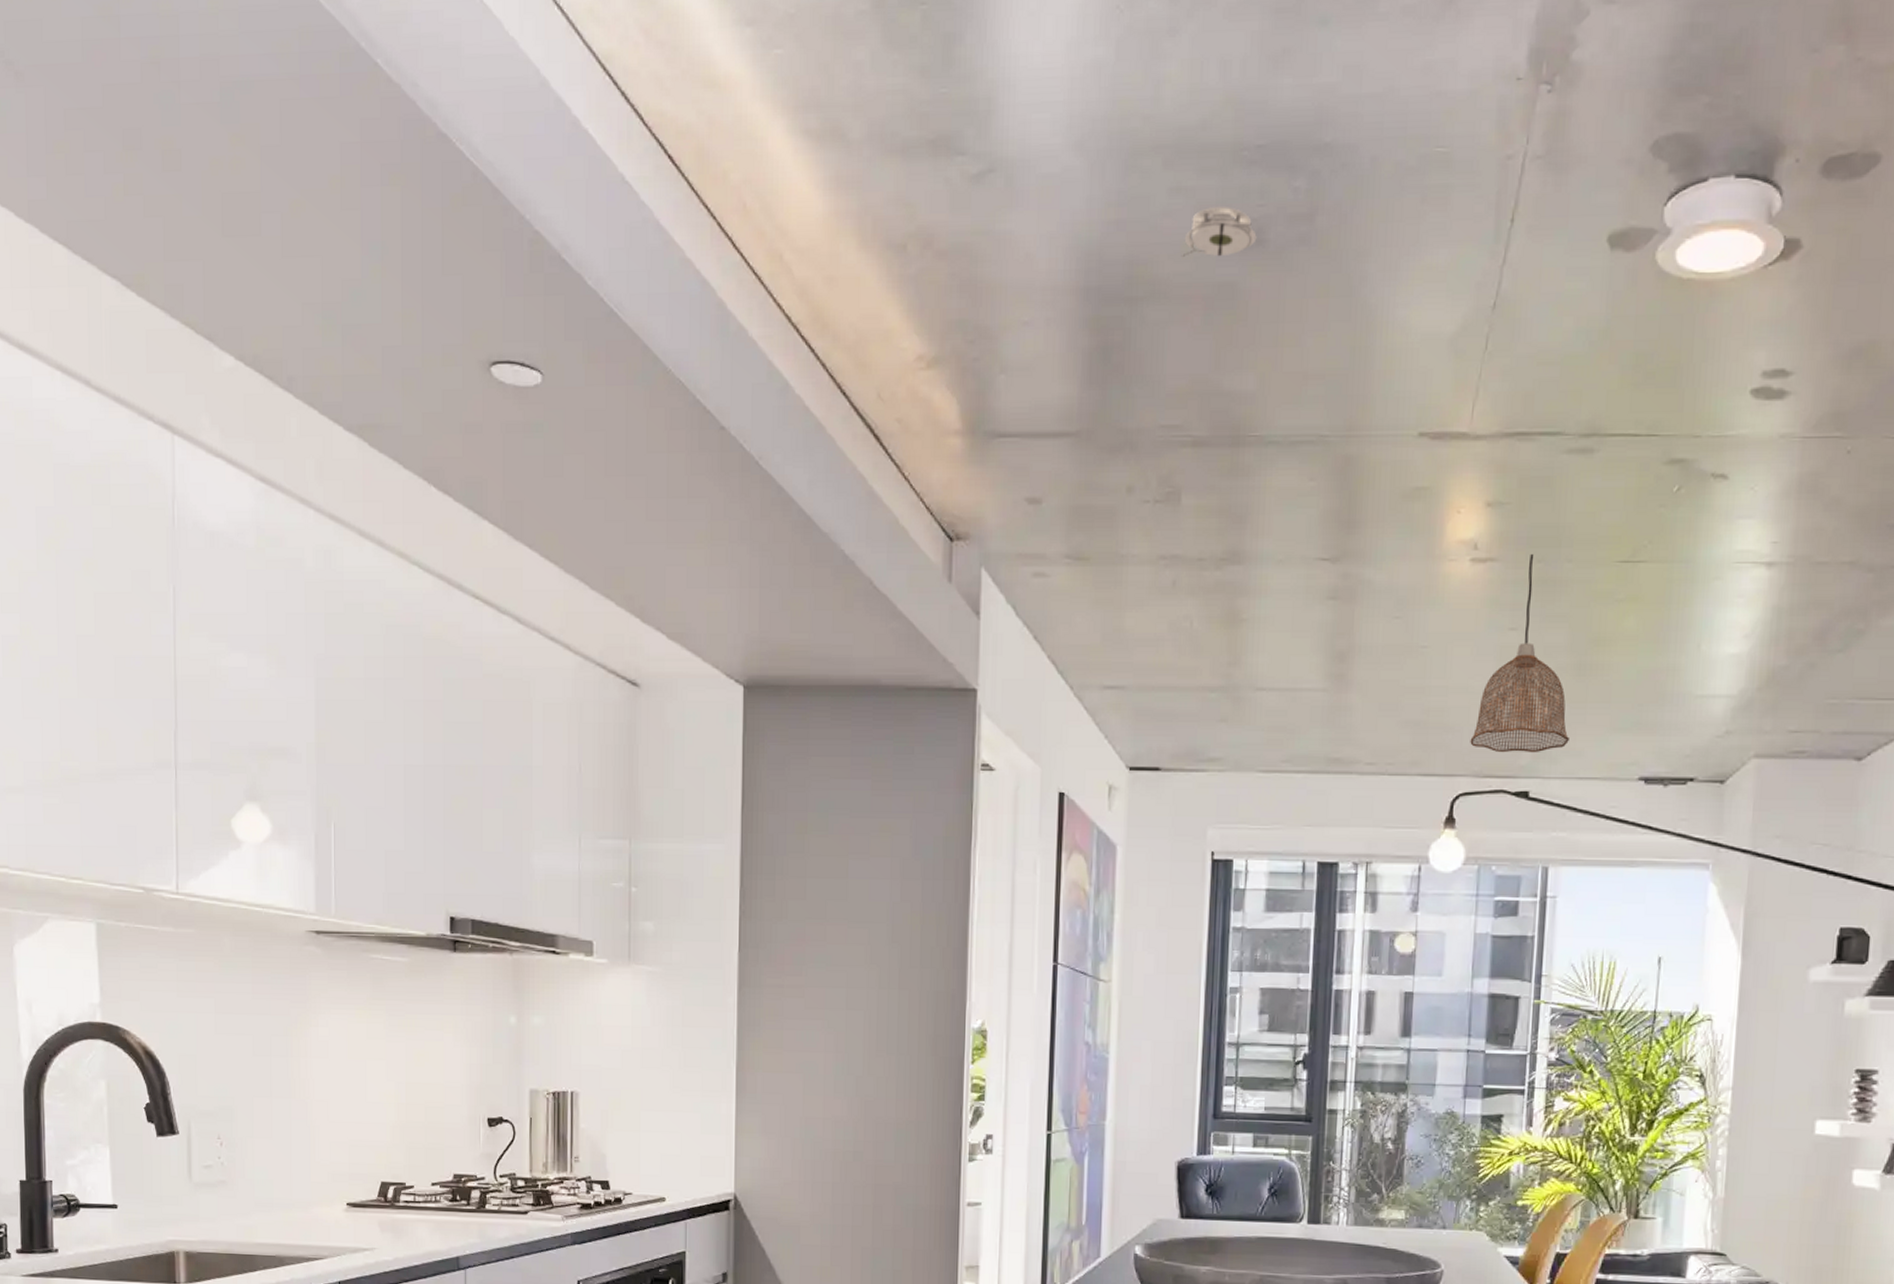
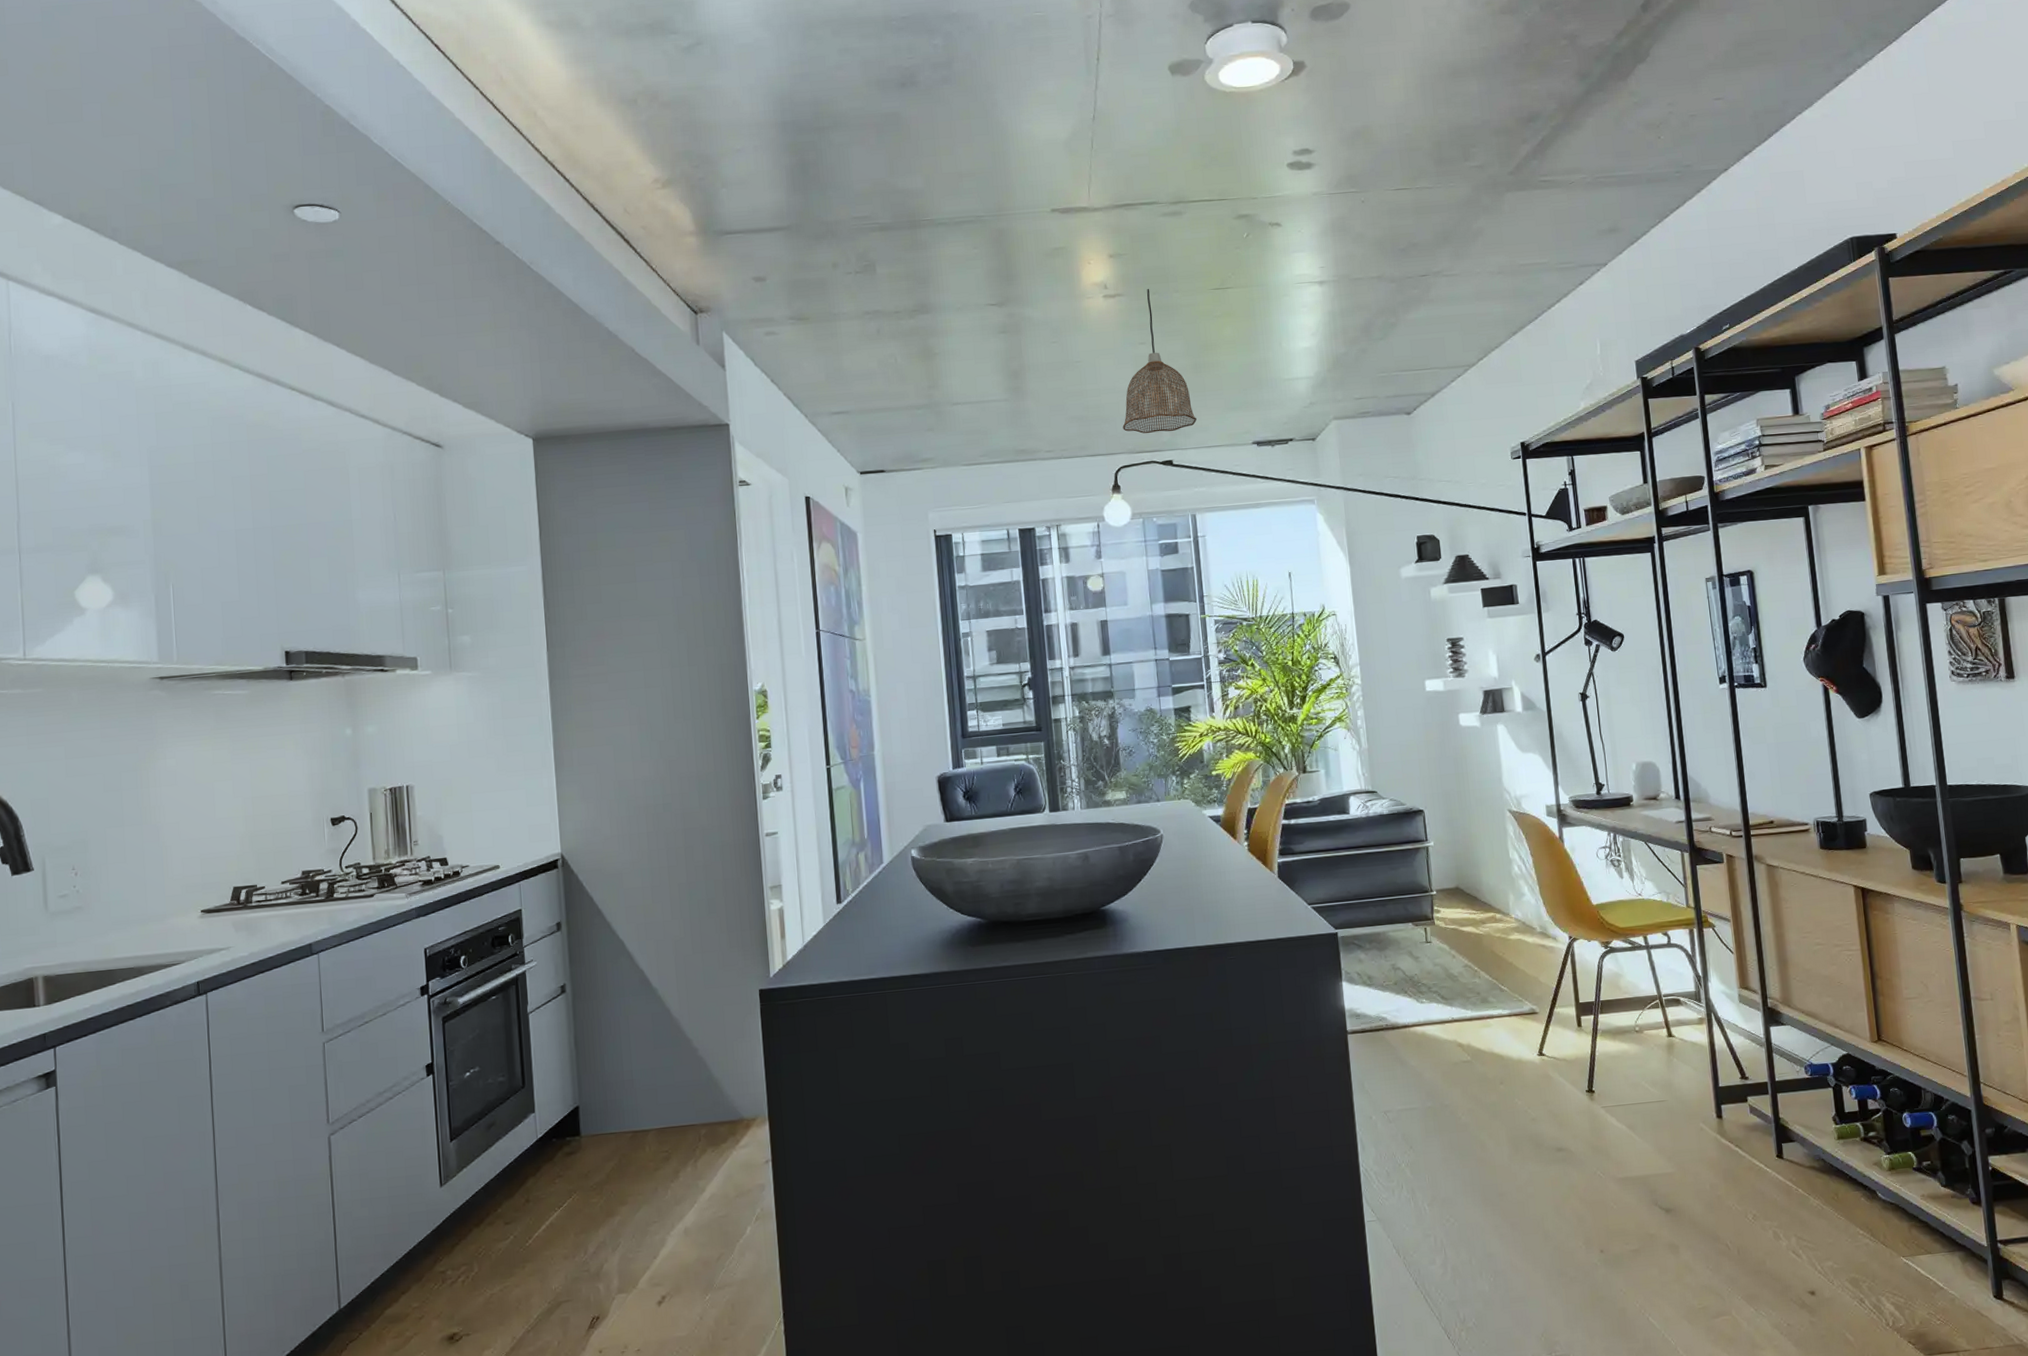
smoke detector: present [1181,207,1257,257] -> none [854,60,910,97]

